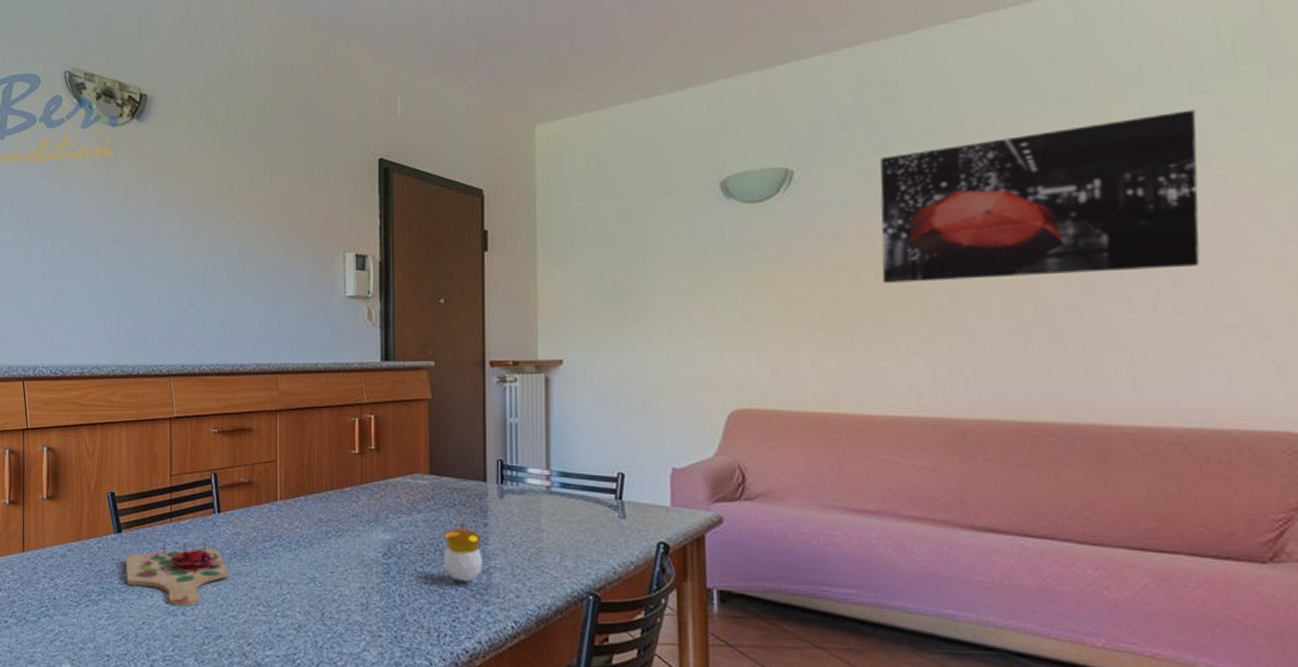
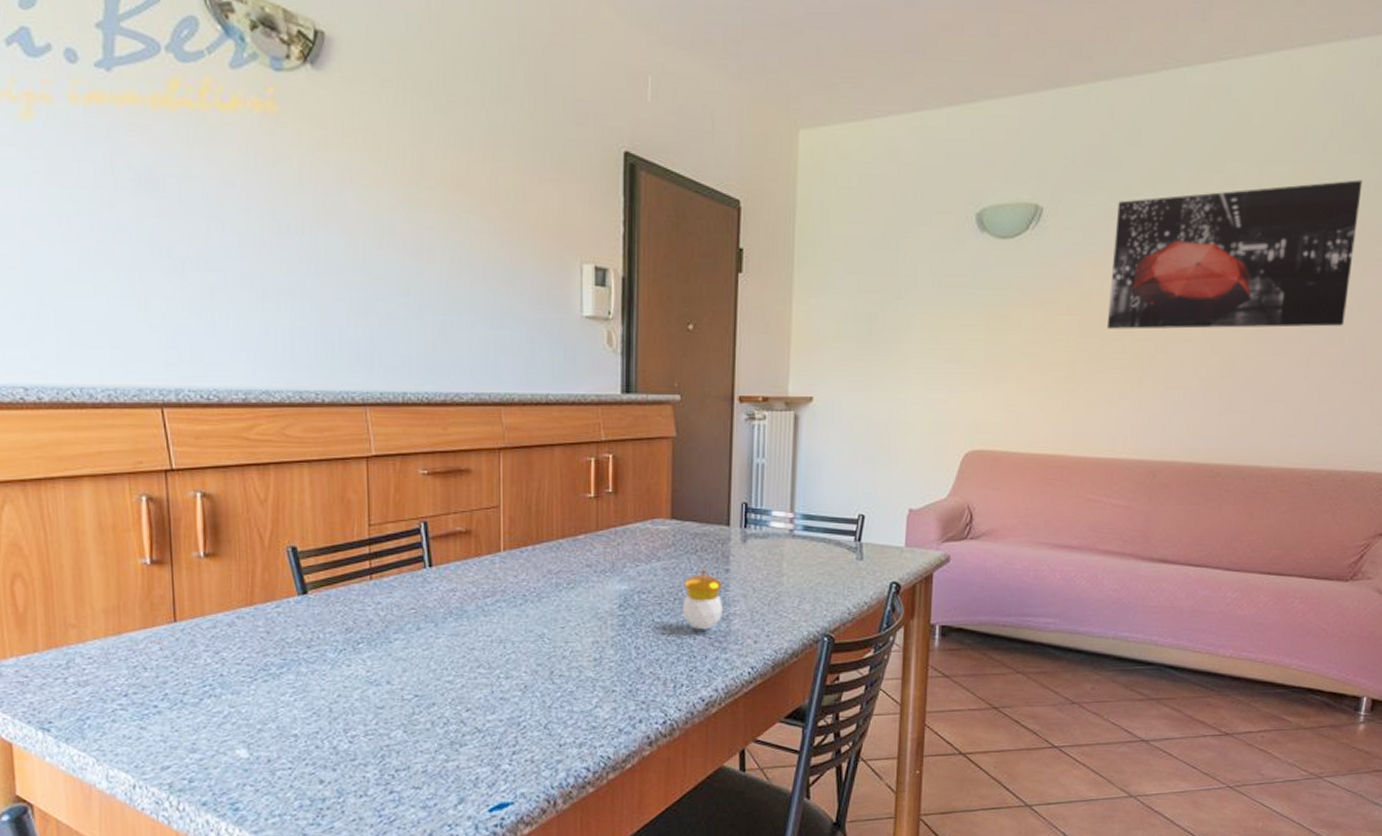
cutting board: present [126,541,230,607] -> none [314,600,444,674]

